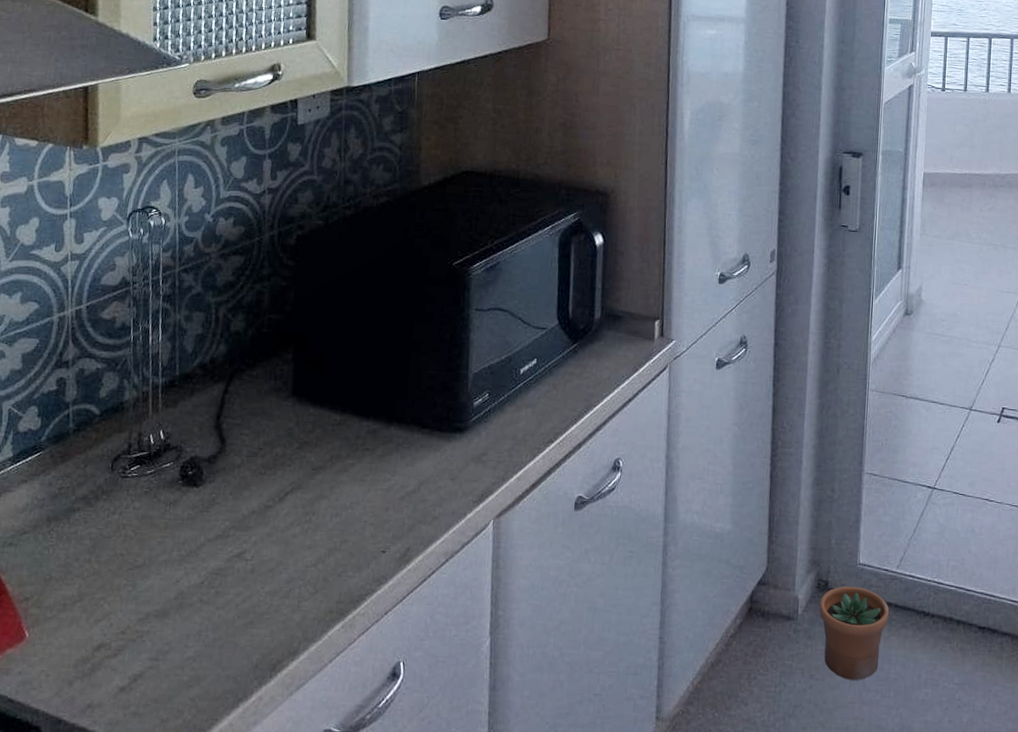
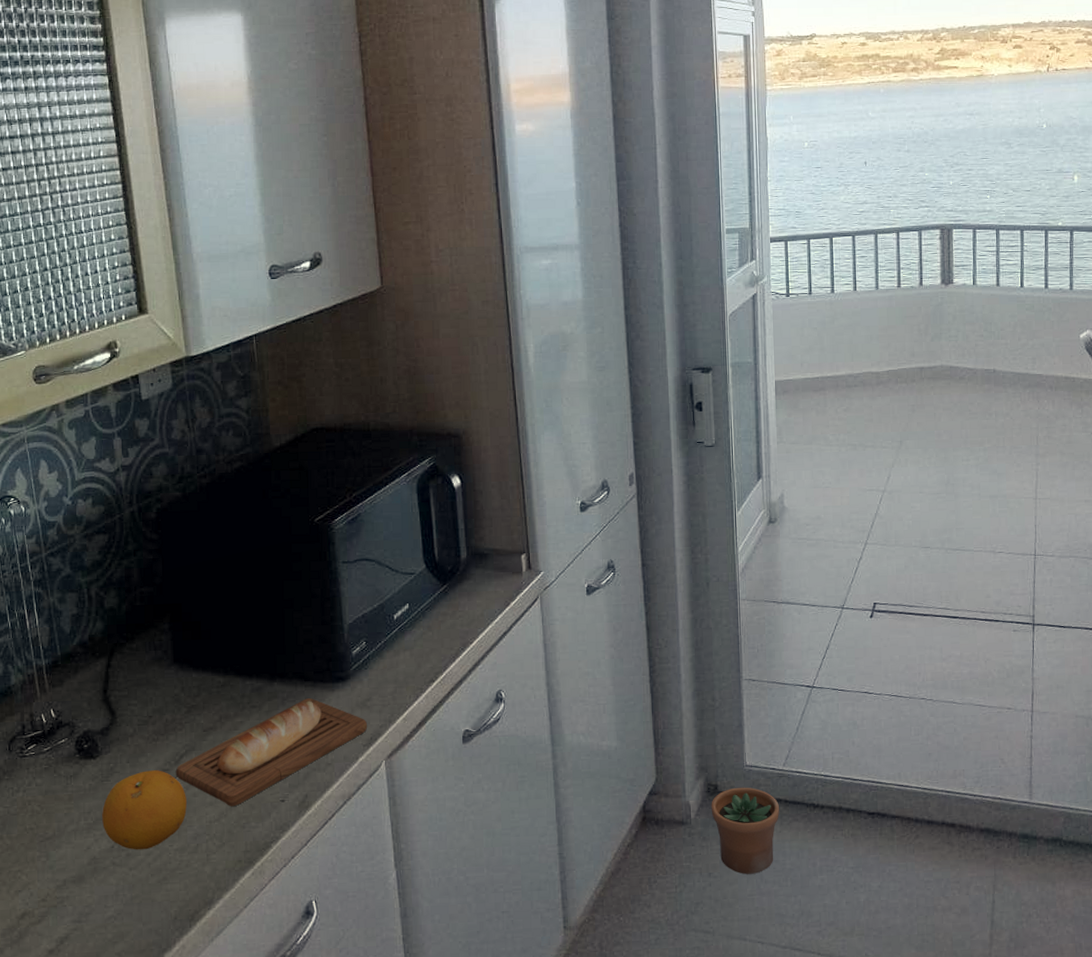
fruit: none [195,505,286,589] -> present [102,770,187,850]
bread loaf: none [277,446,480,553] -> present [175,698,368,807]

